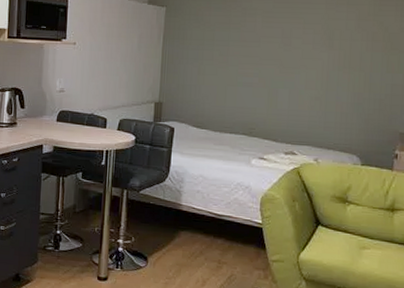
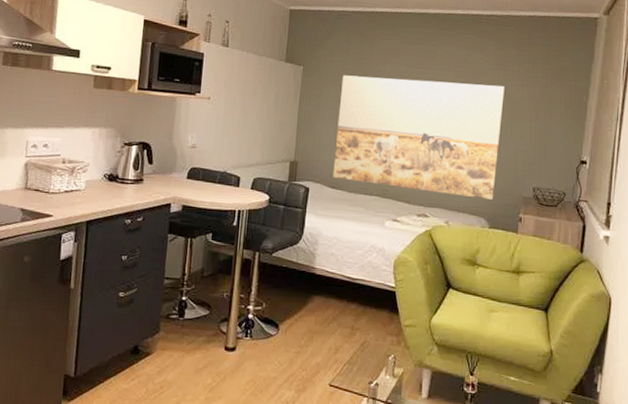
wall art: none [198,14,381,136] -> present [333,75,505,200]

